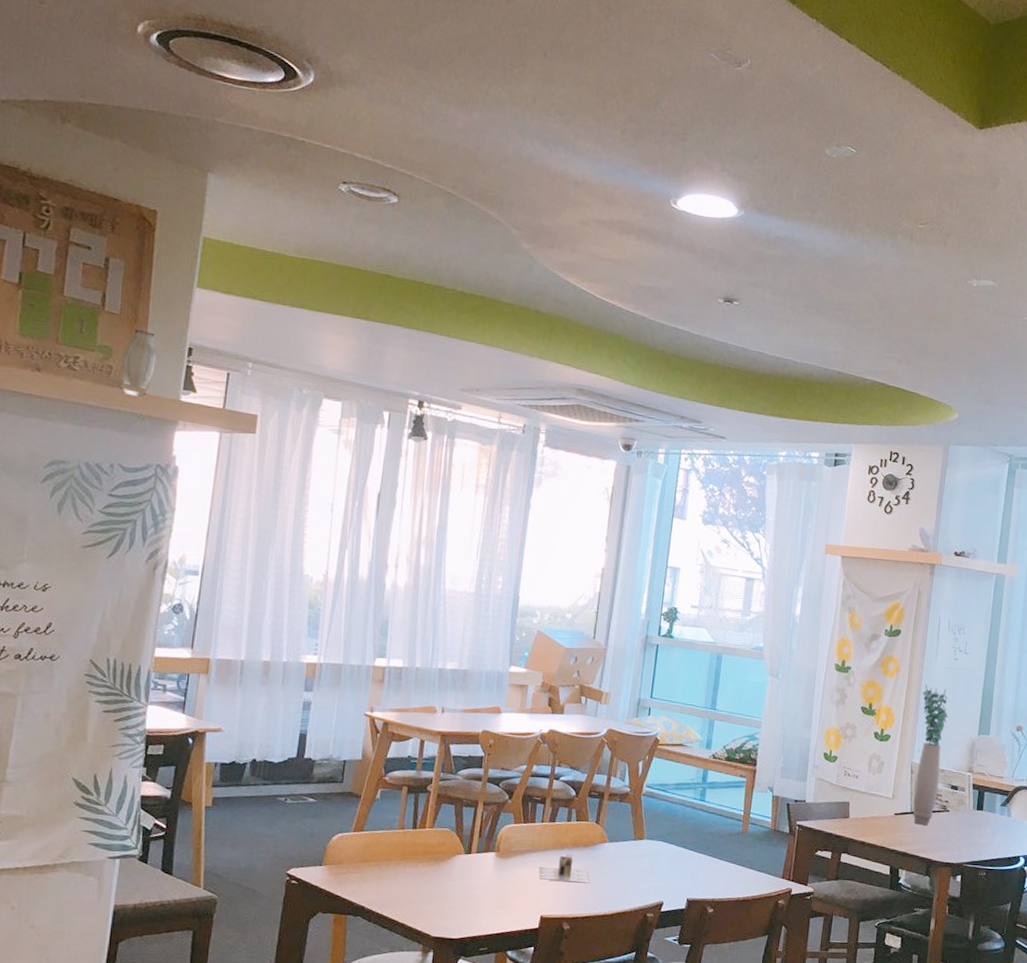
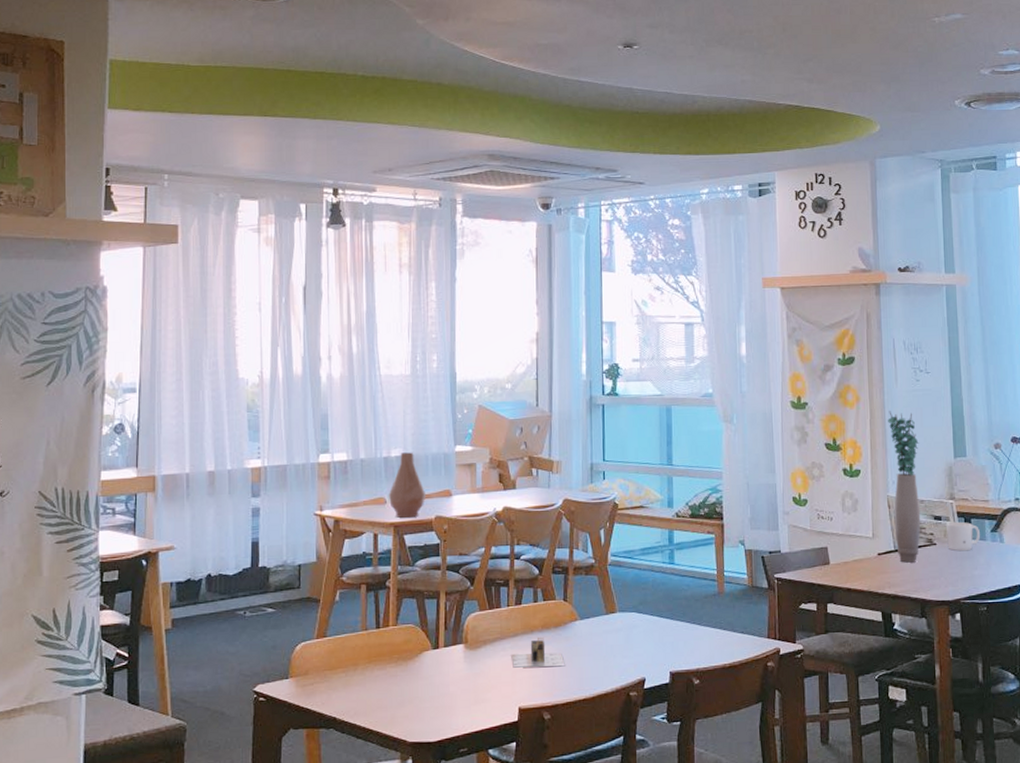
vase: present [120,329,157,399] -> none [44,157,76,224]
vase: none [438,666,477,729] -> present [388,452,427,518]
mug: none [959,792,991,821] -> present [946,521,981,552]

